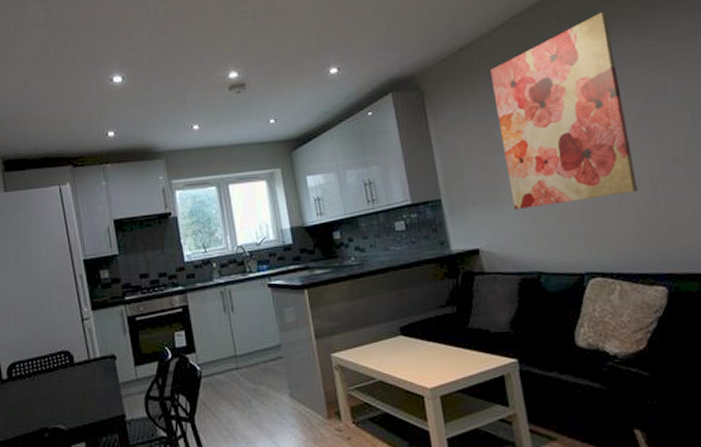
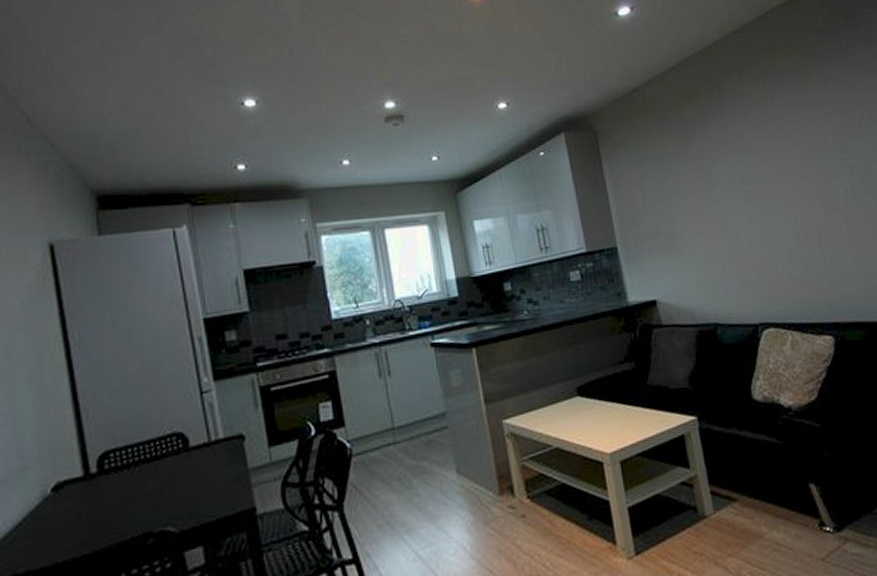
wall art: present [489,11,638,210] -> none [662,60,804,259]

